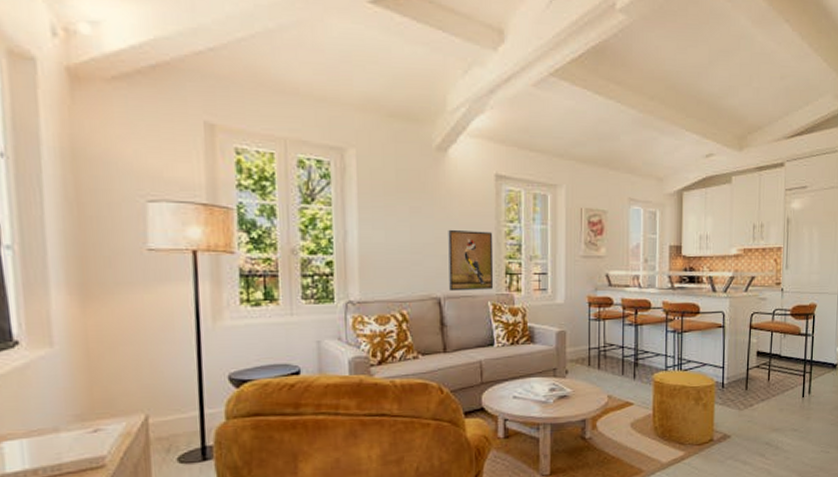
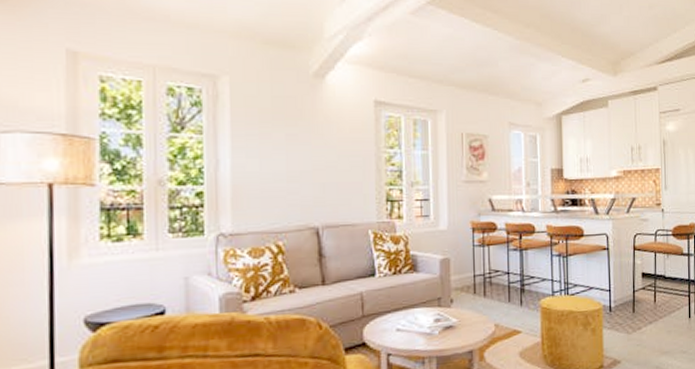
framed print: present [448,229,494,292] -> none [326,156,375,221]

